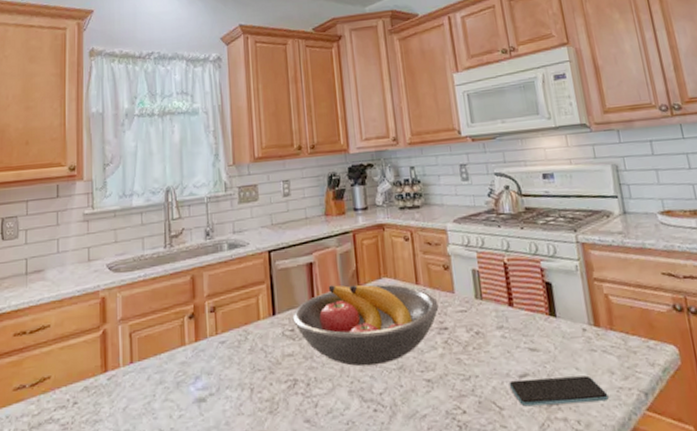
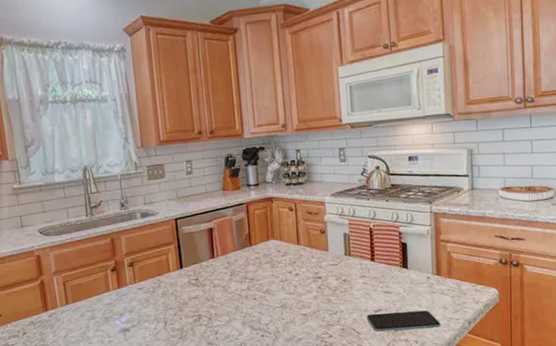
fruit bowl: present [292,284,439,367] -> none [196,245,315,306]

